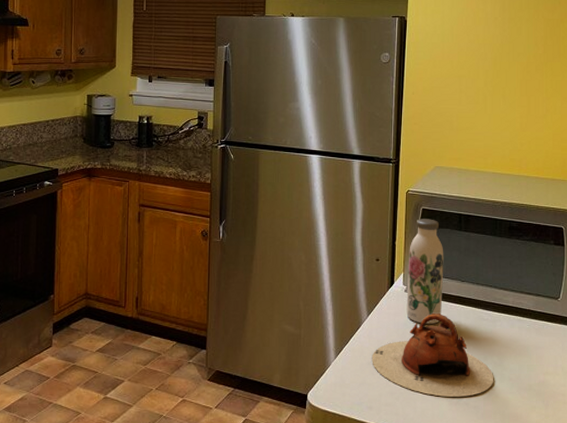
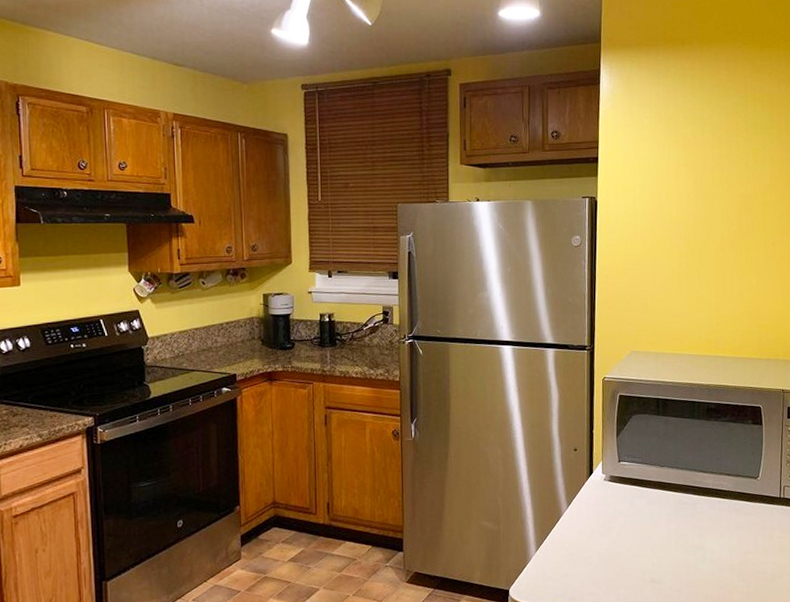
teapot: present [372,314,494,397] -> none [573,500,696,583]
water bottle: present [406,219,444,325] -> none [606,405,643,512]

